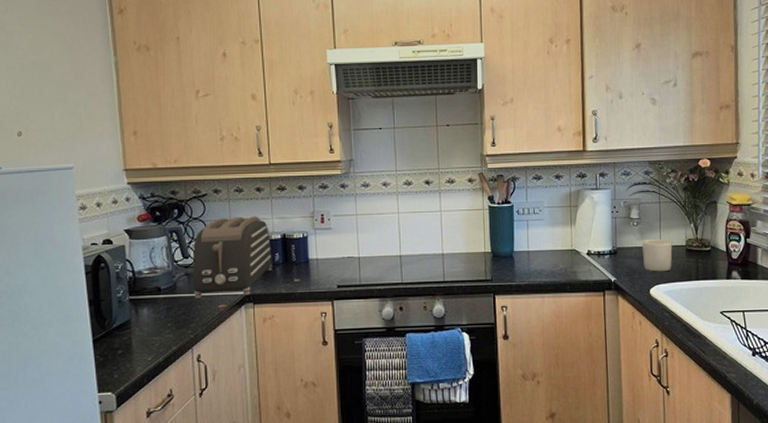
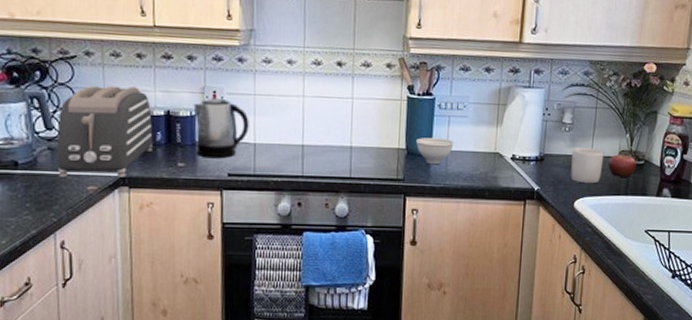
kettle: none [305,220,353,273] -> present [193,97,249,158]
bowl: none [499,241,534,265] -> present [415,138,454,165]
fruit: none [677,240,704,264] -> present [608,152,636,177]

